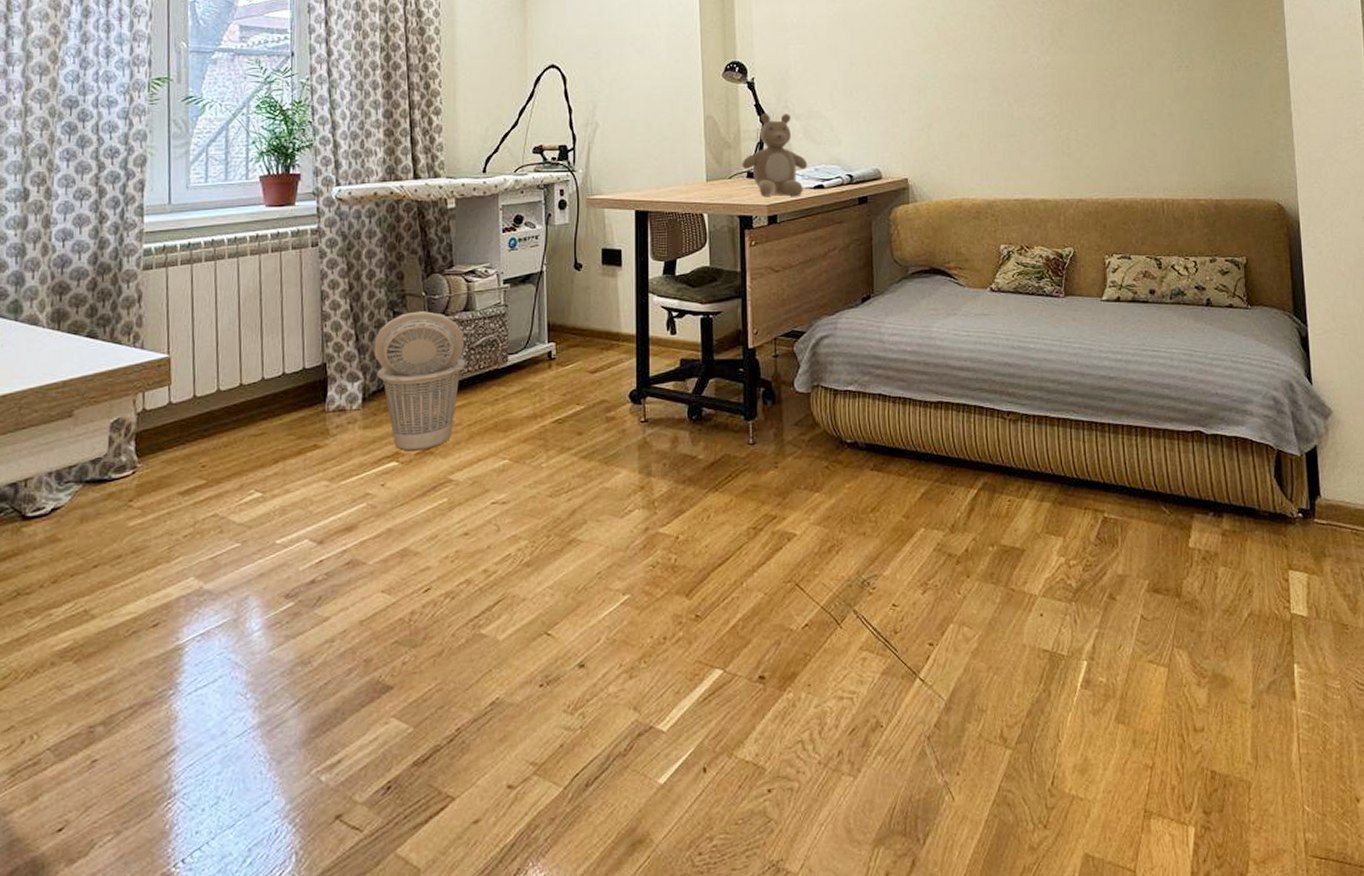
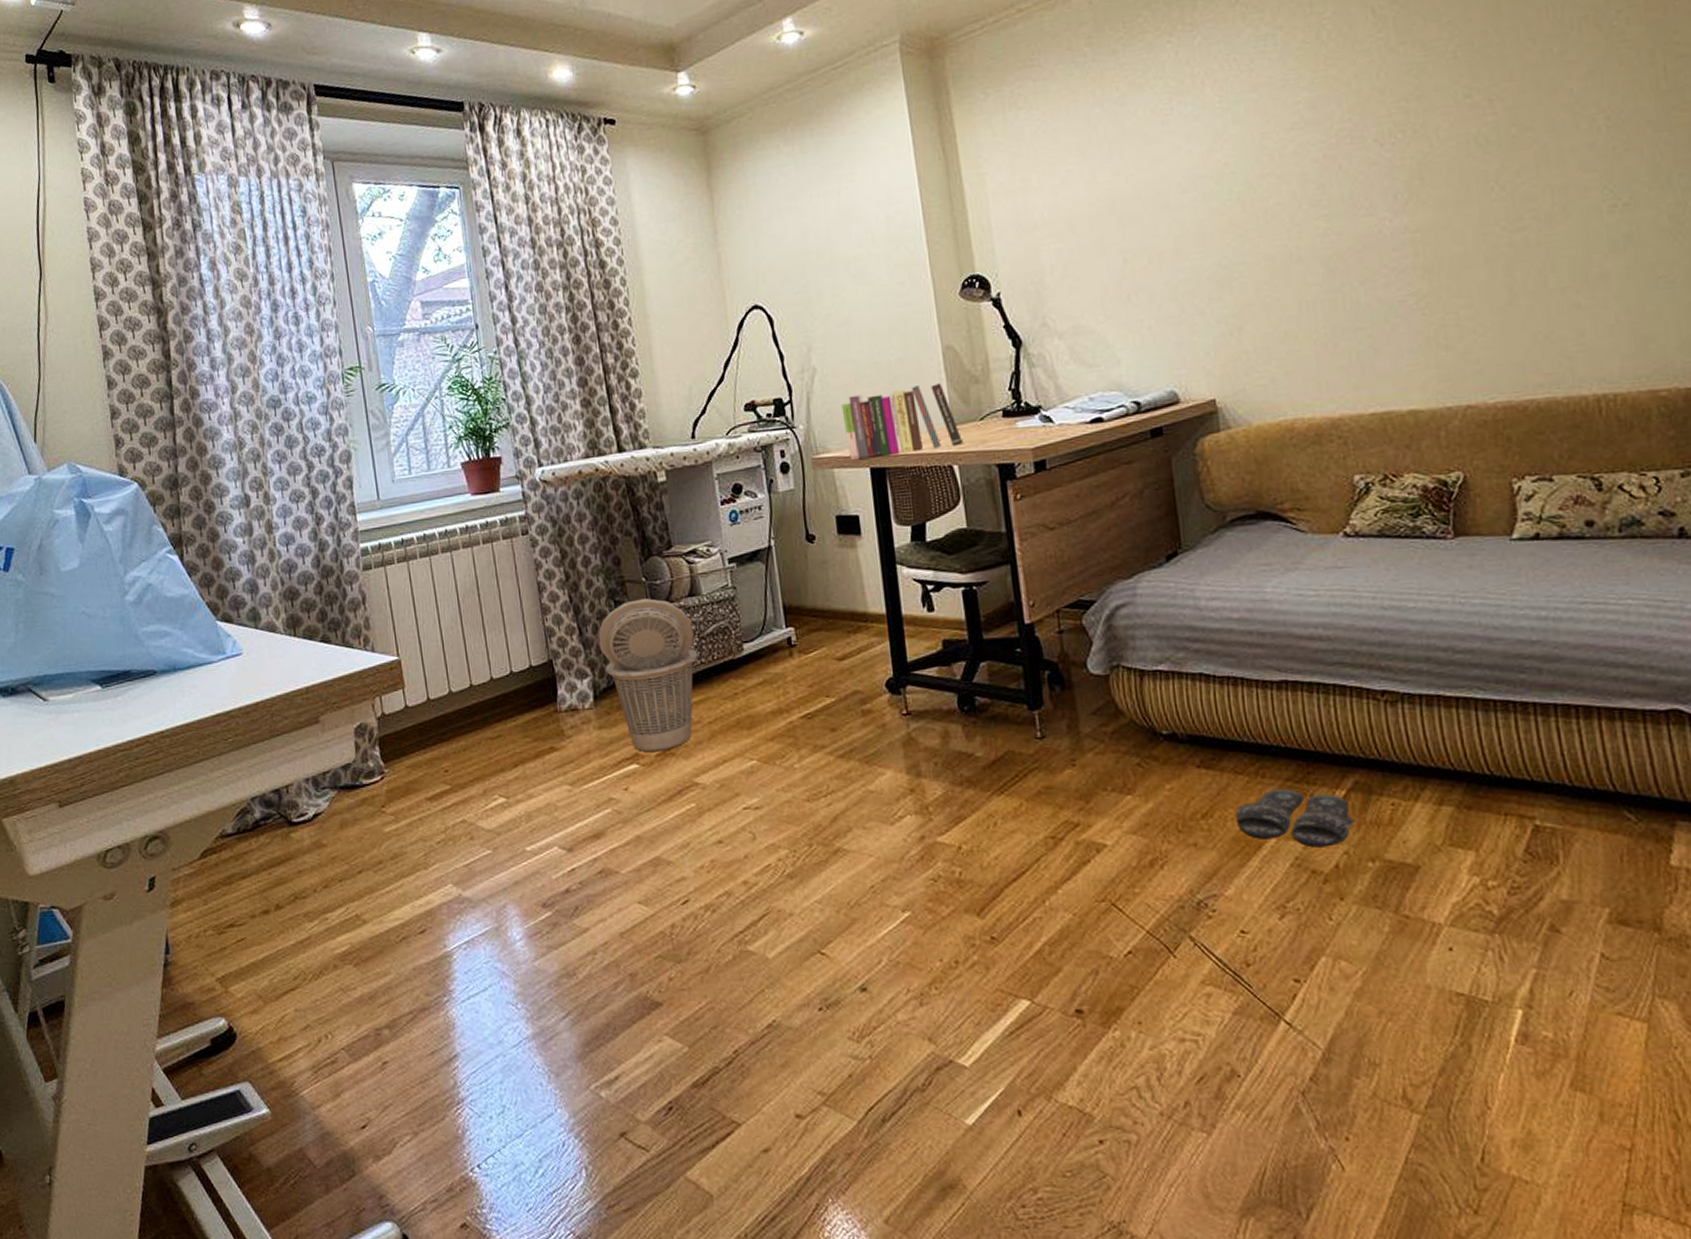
books: none [616,146,713,205] -> present [841,383,963,462]
teddy bear: present [742,113,808,197] -> none [994,332,1080,438]
slippers: none [896,487,982,535] -> present [1235,788,1355,848]

